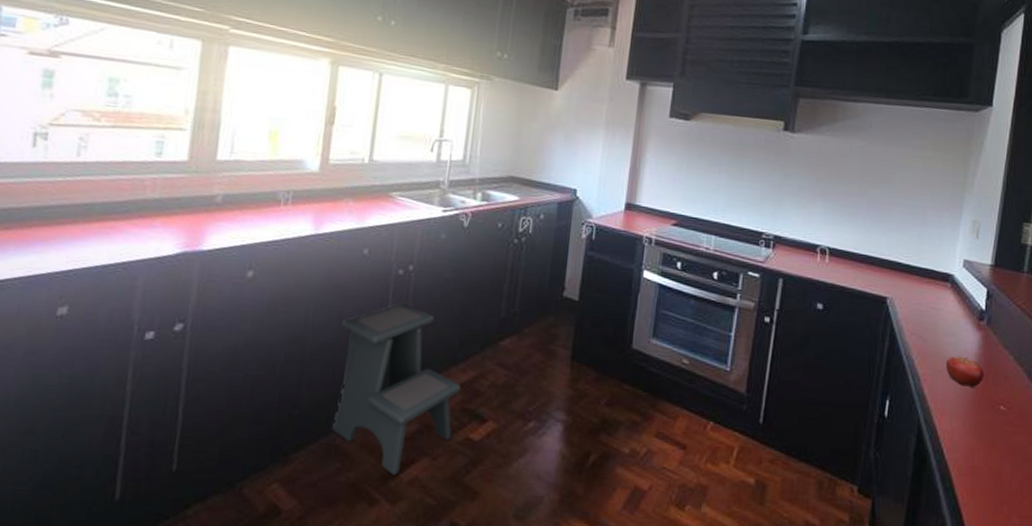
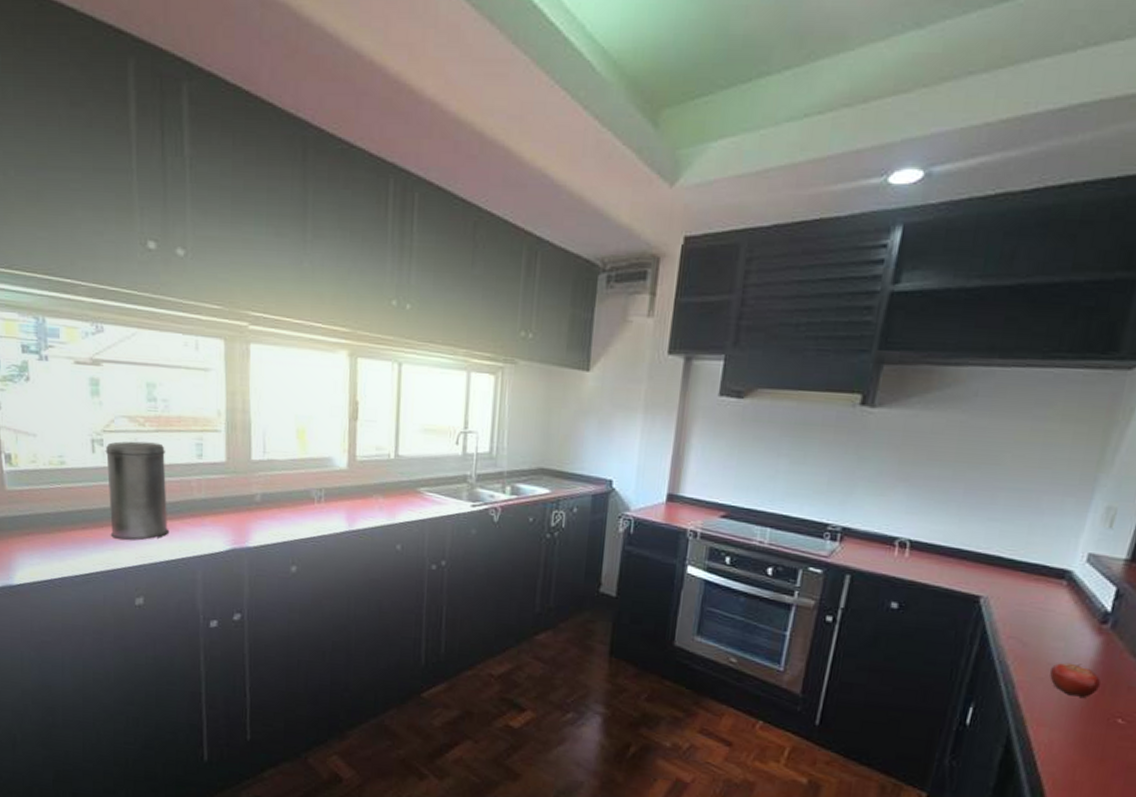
canister: none [38,136,120,243] -> present [105,441,170,541]
step stool: present [331,302,461,475] -> none [379,596,499,755]

